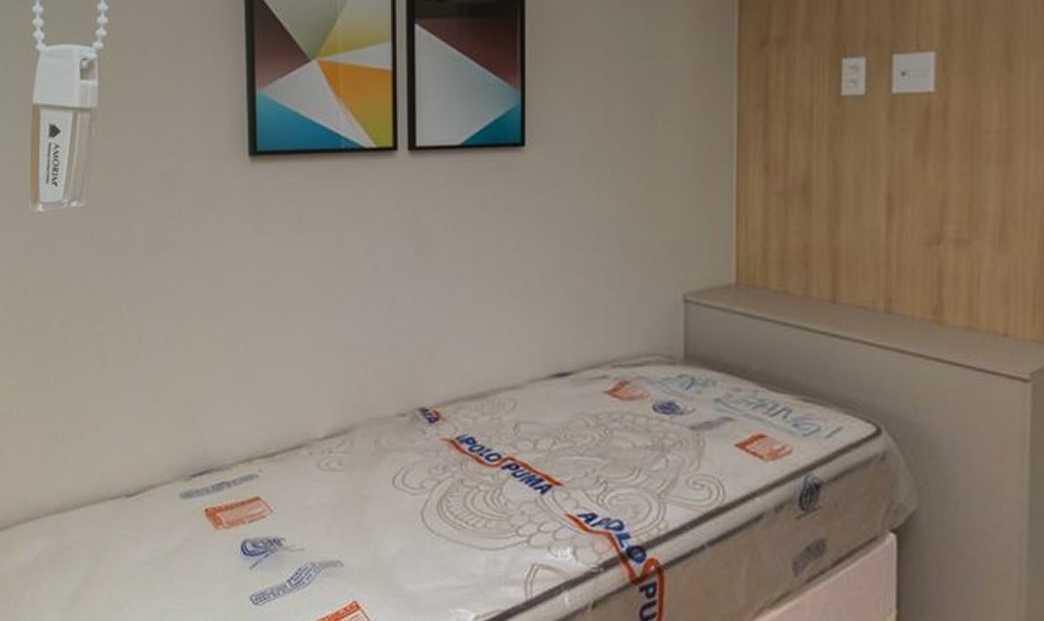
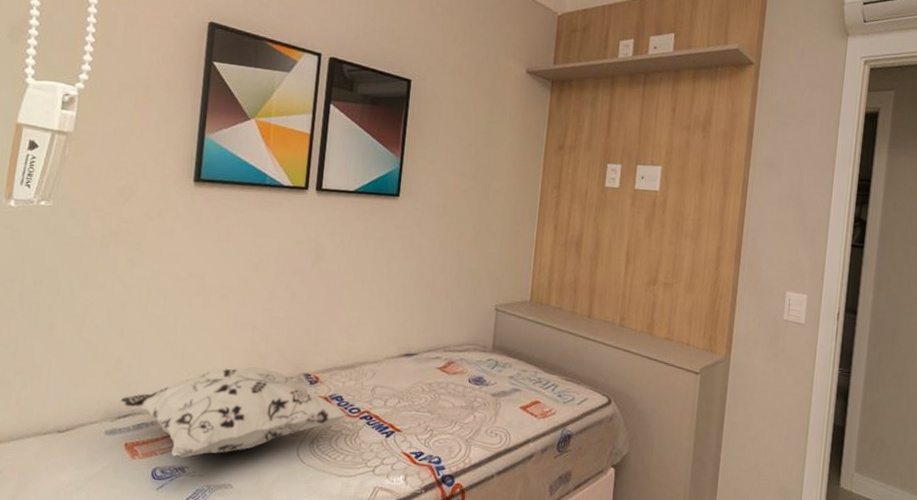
decorative pillow: none [193,402,486,527] -> present [120,367,349,458]

